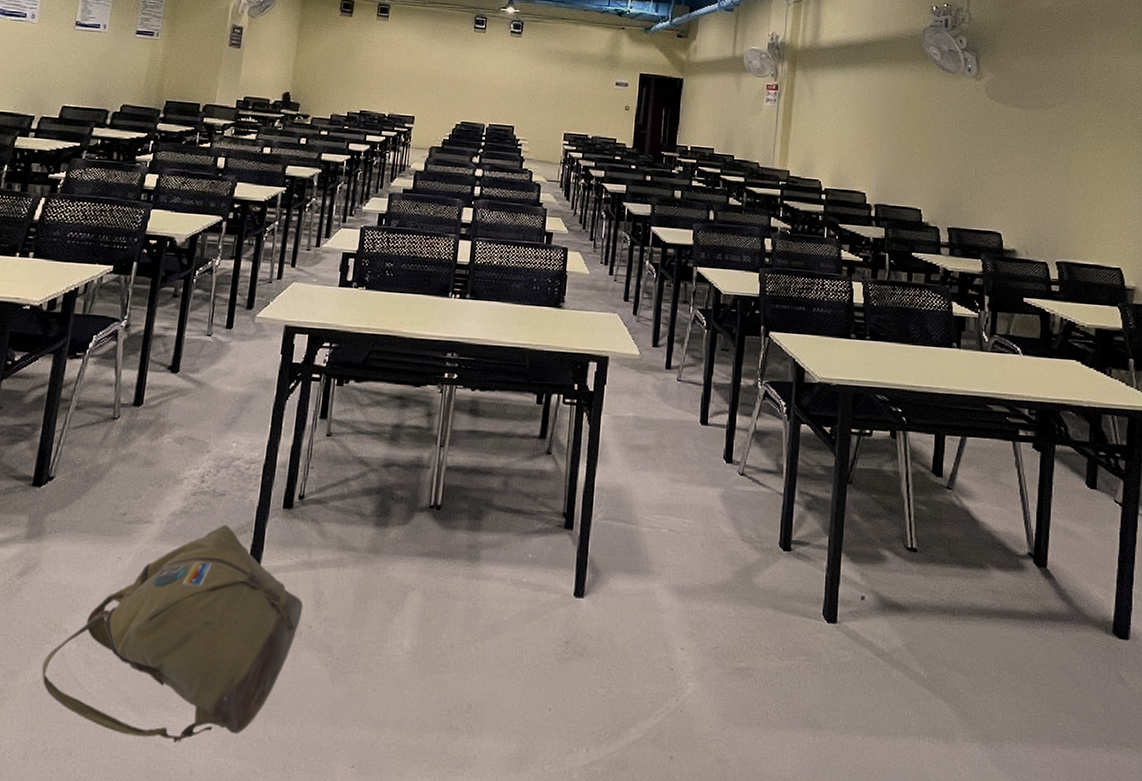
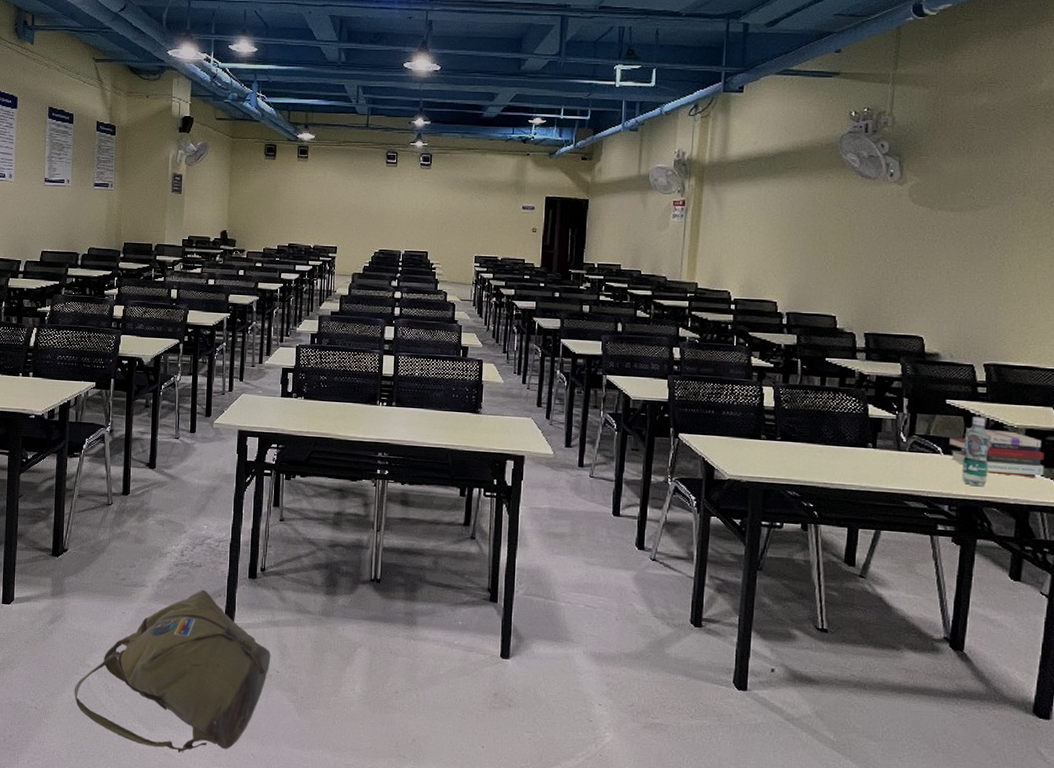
books: none [1026,326,1113,380] -> present [948,427,1045,479]
bottle: none [1040,316,1064,389] -> present [962,417,990,487]

